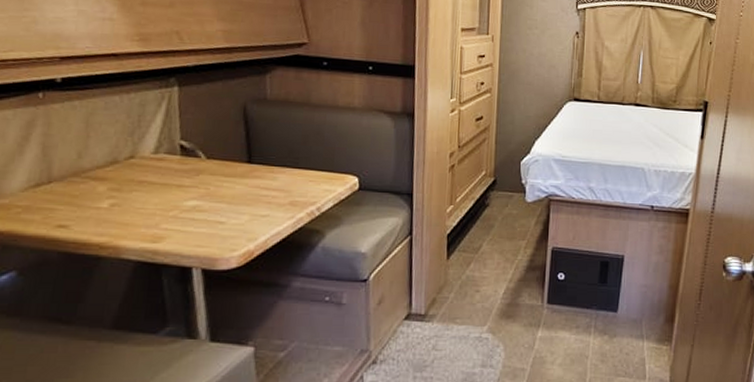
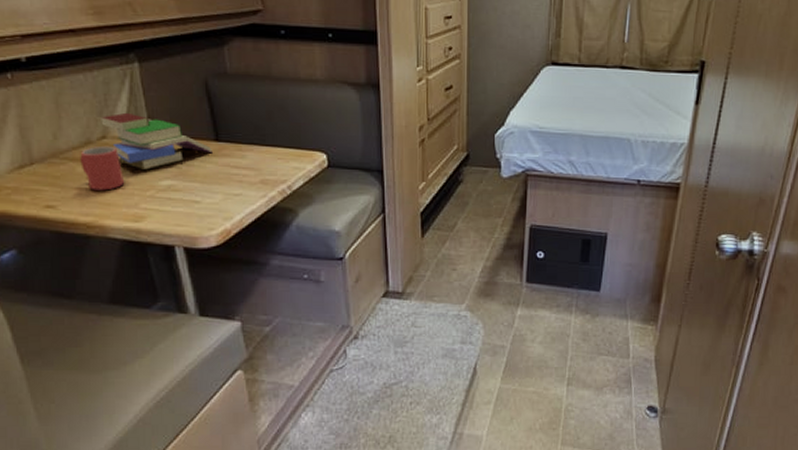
mug: none [102,165,148,210] -> present [80,145,125,191]
book: none [131,133,244,190] -> present [101,112,212,170]

